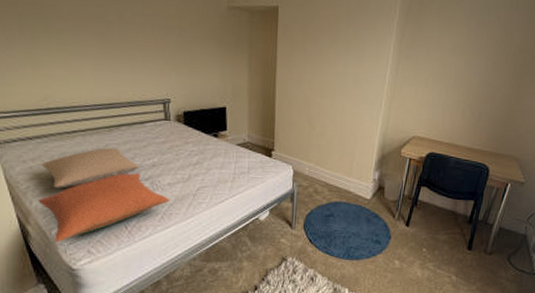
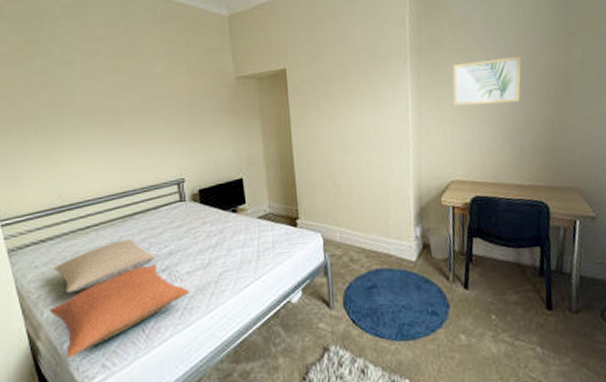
wall art: none [429,29,499,74] -> present [452,56,522,107]

